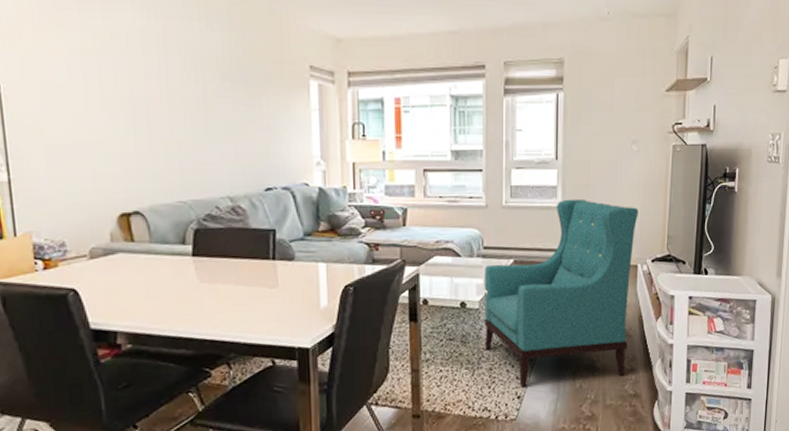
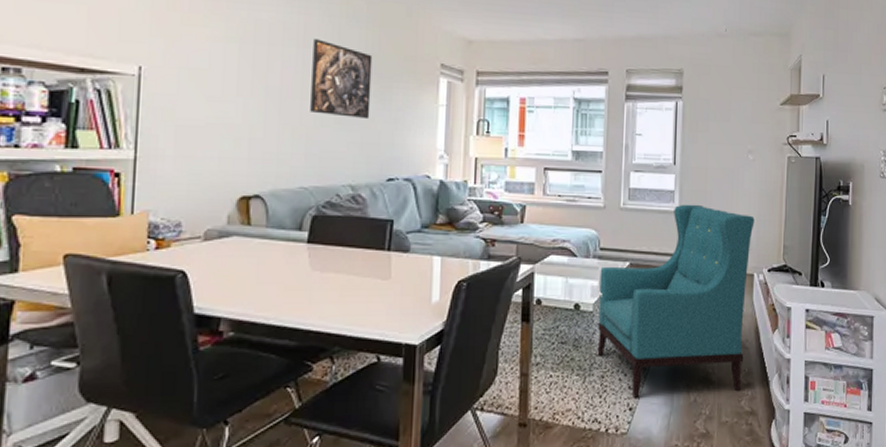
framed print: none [174,46,242,129] -> present [310,39,373,120]

